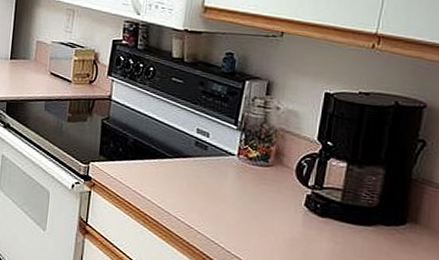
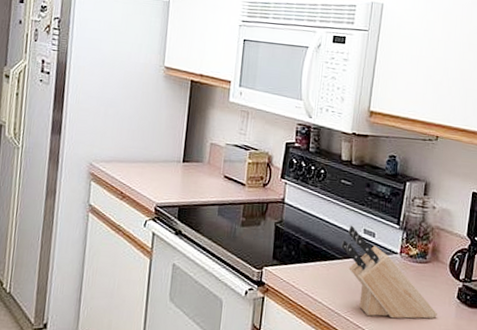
knife block: none [171,124,281,225] -> present [341,225,437,319]

